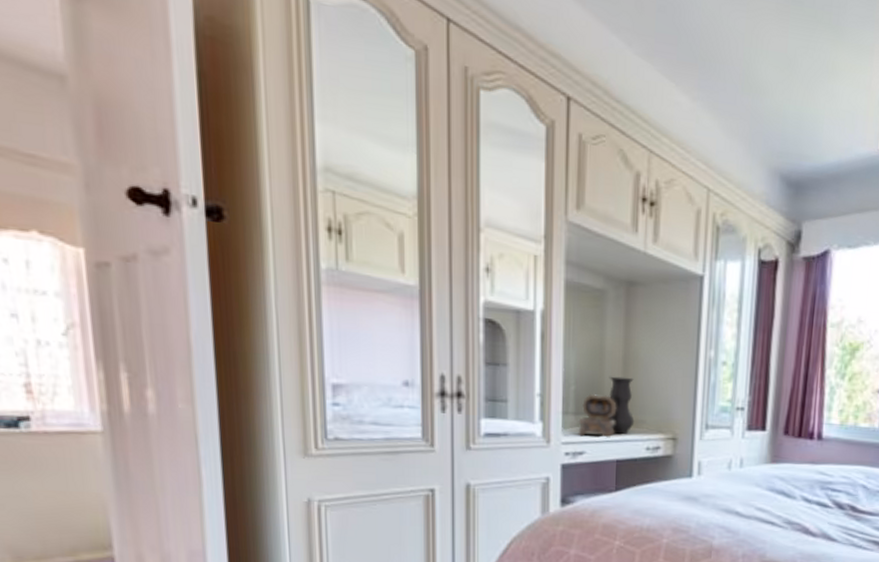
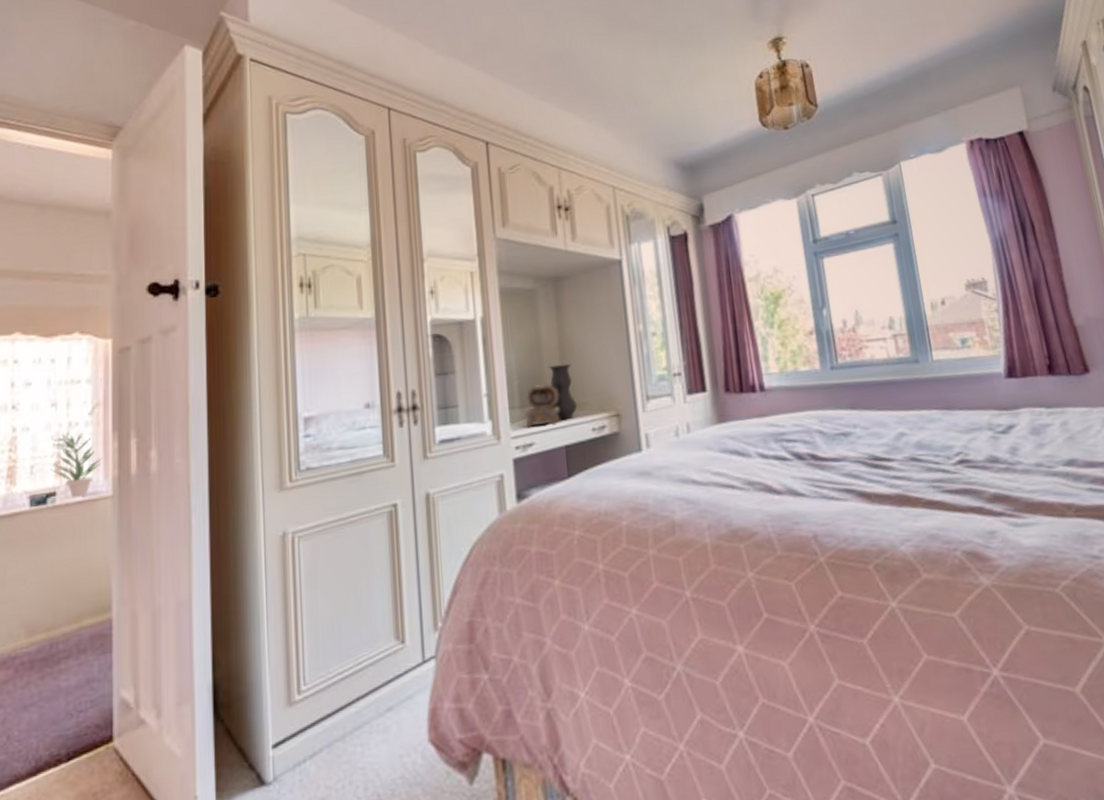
potted plant: none [18,350,85,428] -> present [49,431,102,499]

